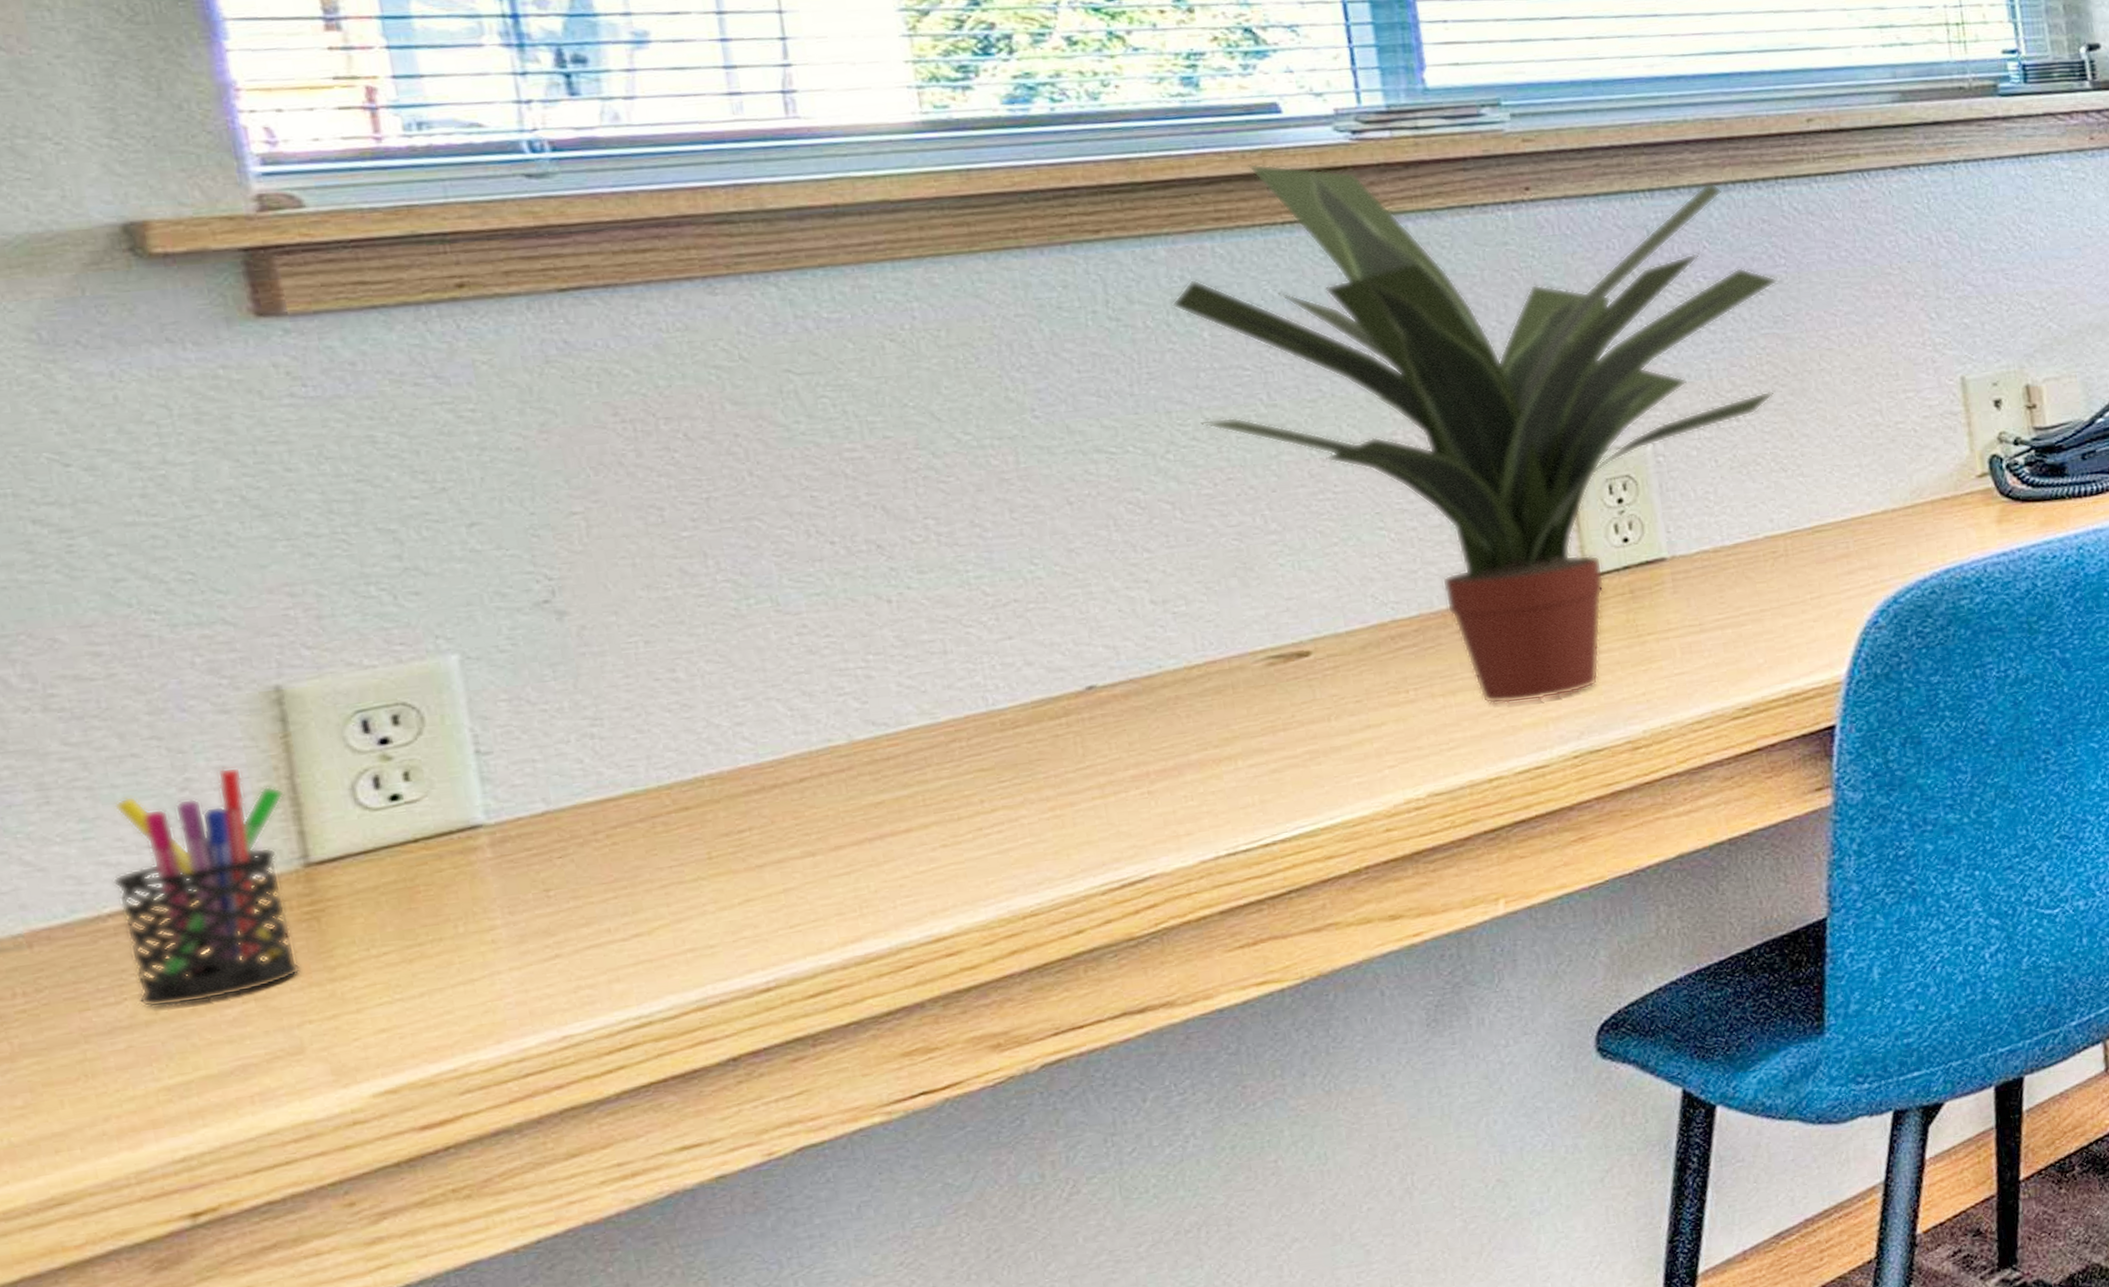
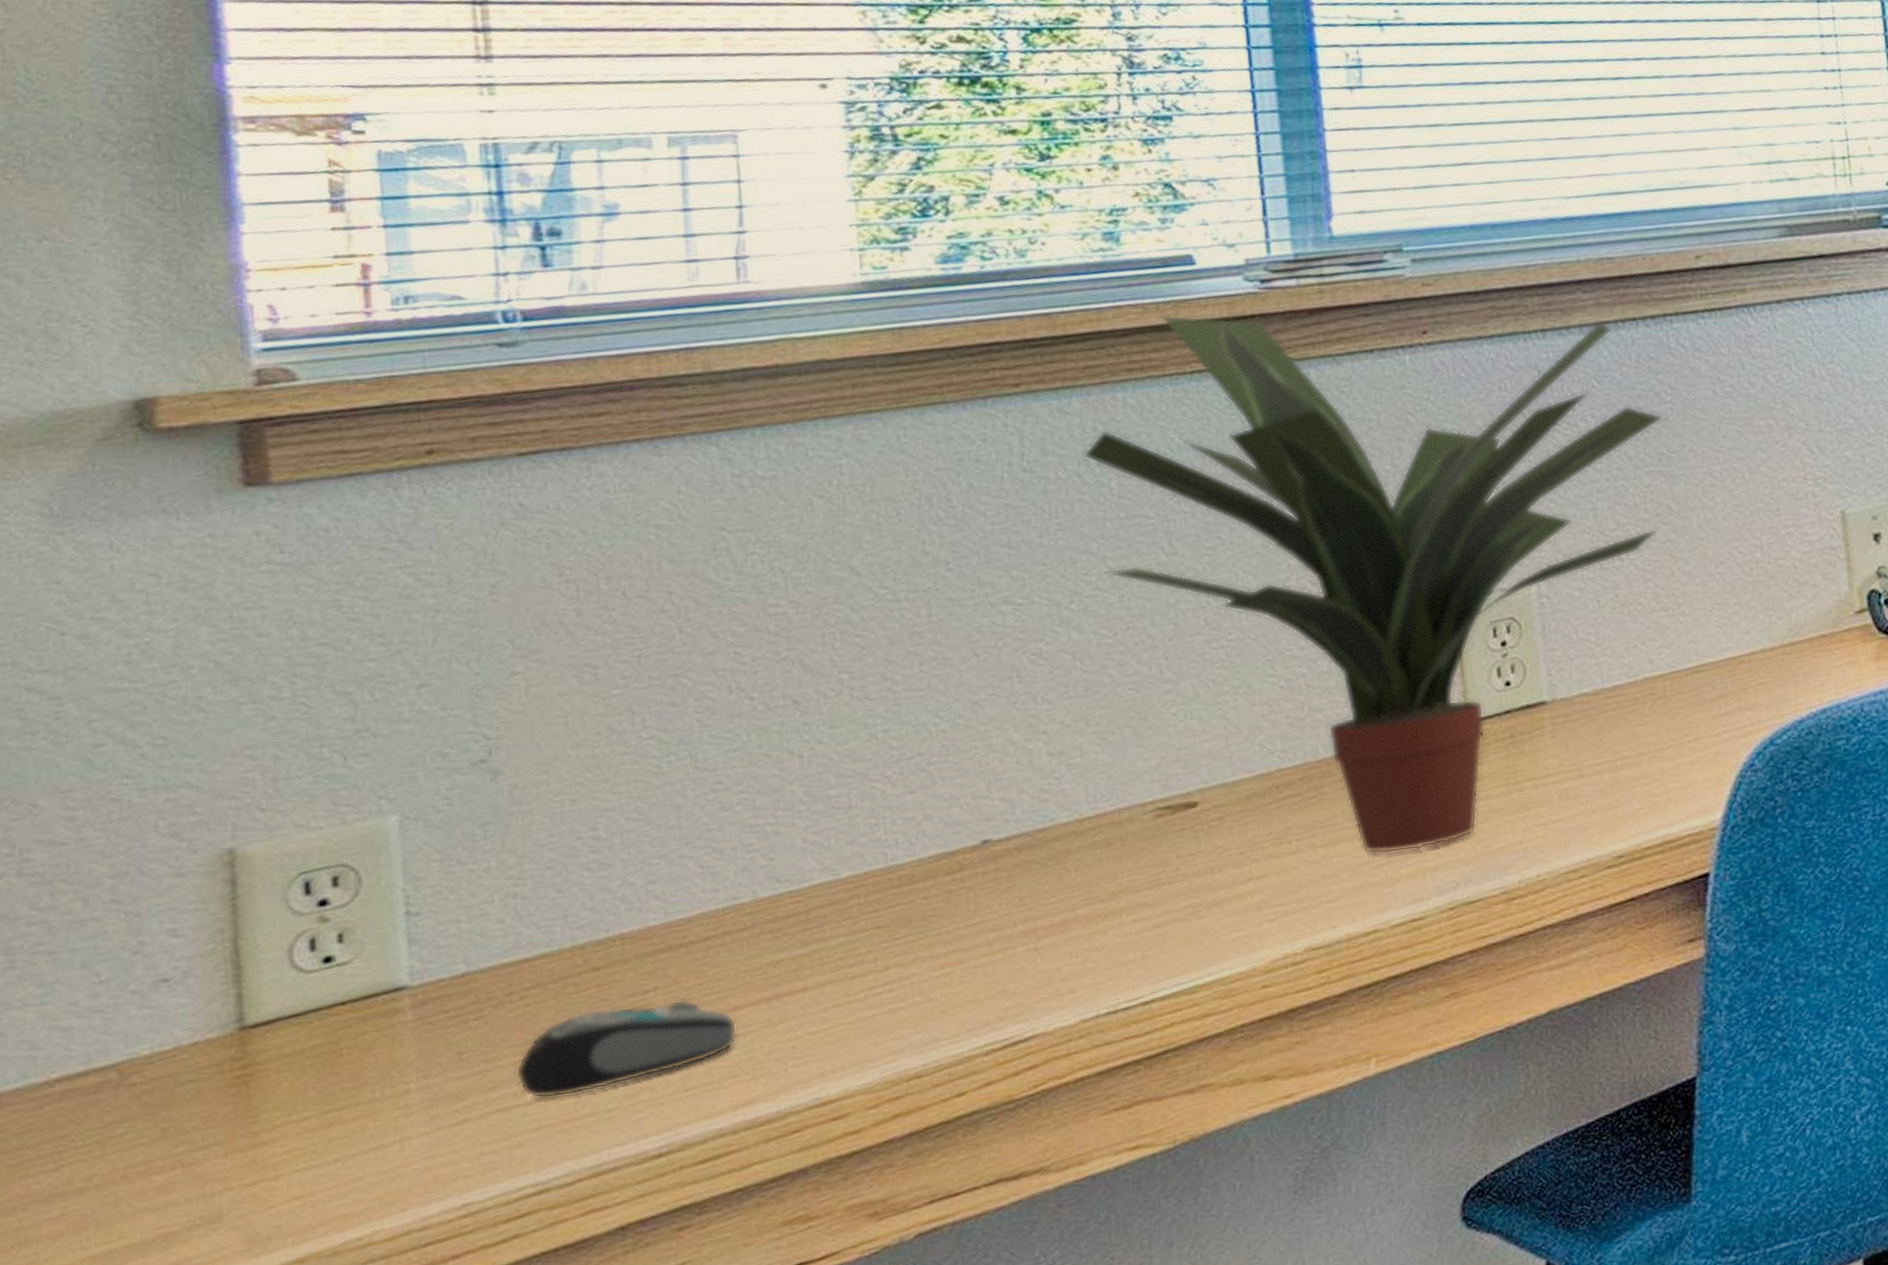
pen holder: present [112,767,302,1008] -> none [62,930,227,1175]
computer mouse: none [607,838,842,935] -> present [515,999,738,1099]

